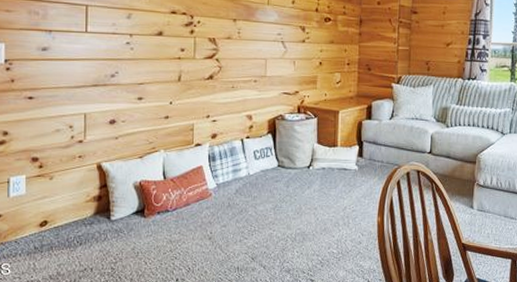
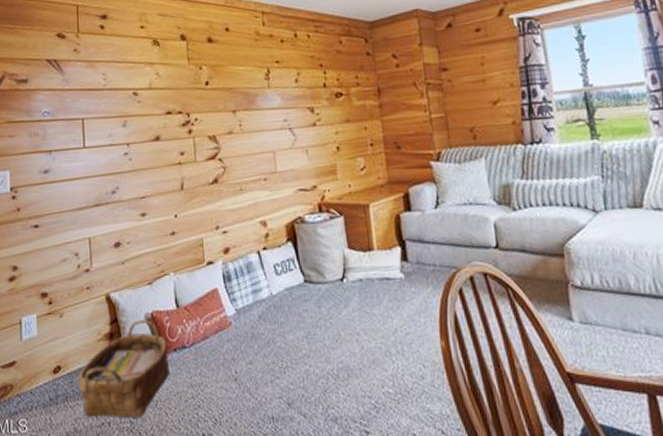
woven basket: none [64,187,152,266] -> present [78,320,170,419]

